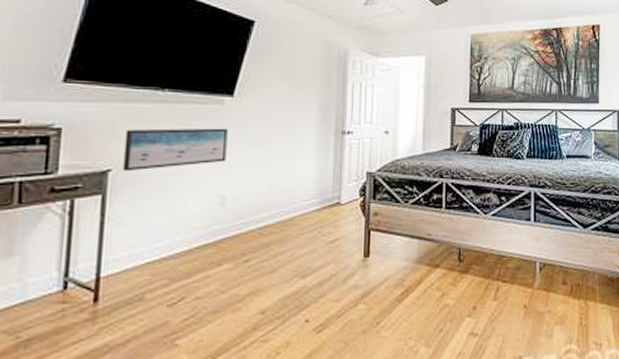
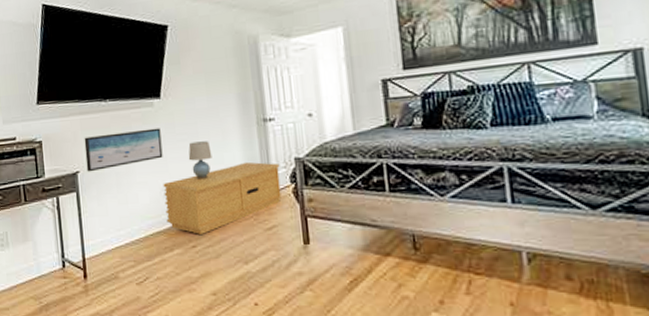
dresser: none [218,172,352,247] -> present [163,161,282,234]
lamp: none [255,147,283,188] -> present [188,141,212,179]

